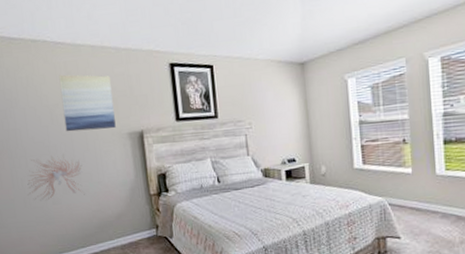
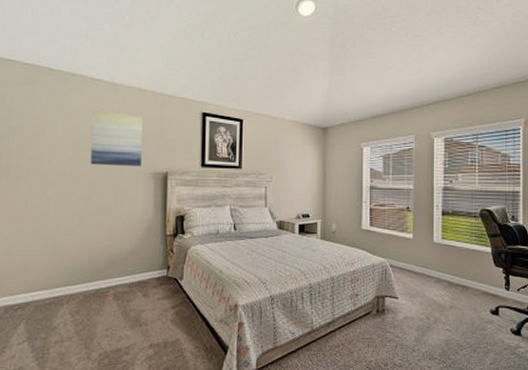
wall sculpture: present [27,153,85,201] -> none [39,185,102,231]

